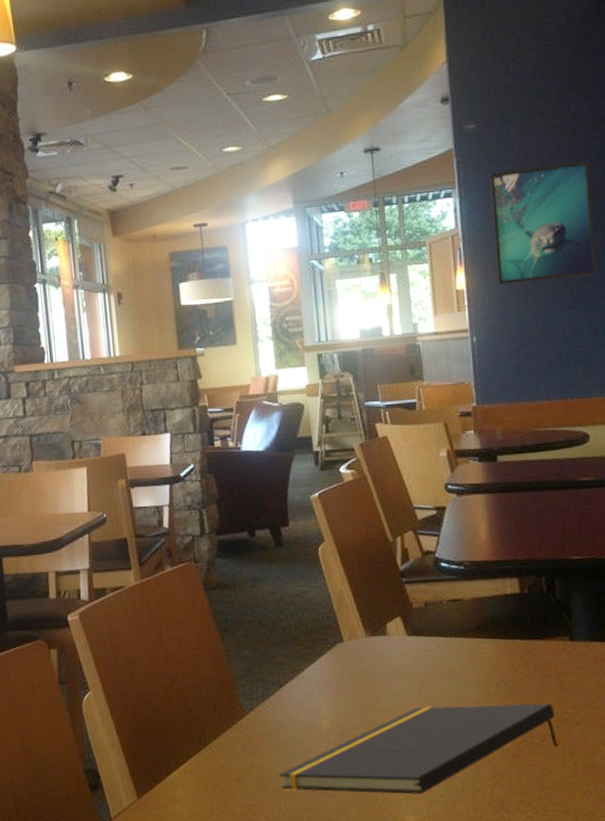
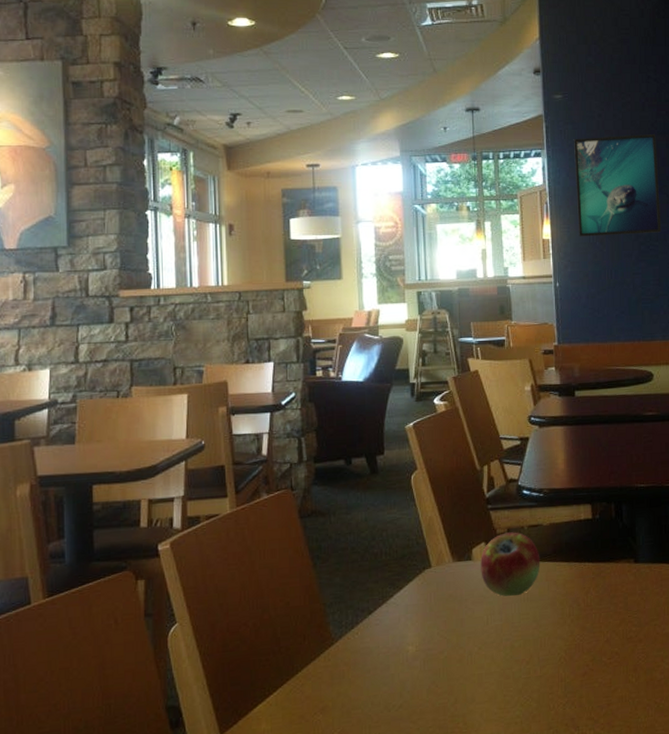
notepad: present [279,703,558,795] -> none [365,622,623,718]
fruit: none [396,606,462,673] -> present [480,532,540,597]

